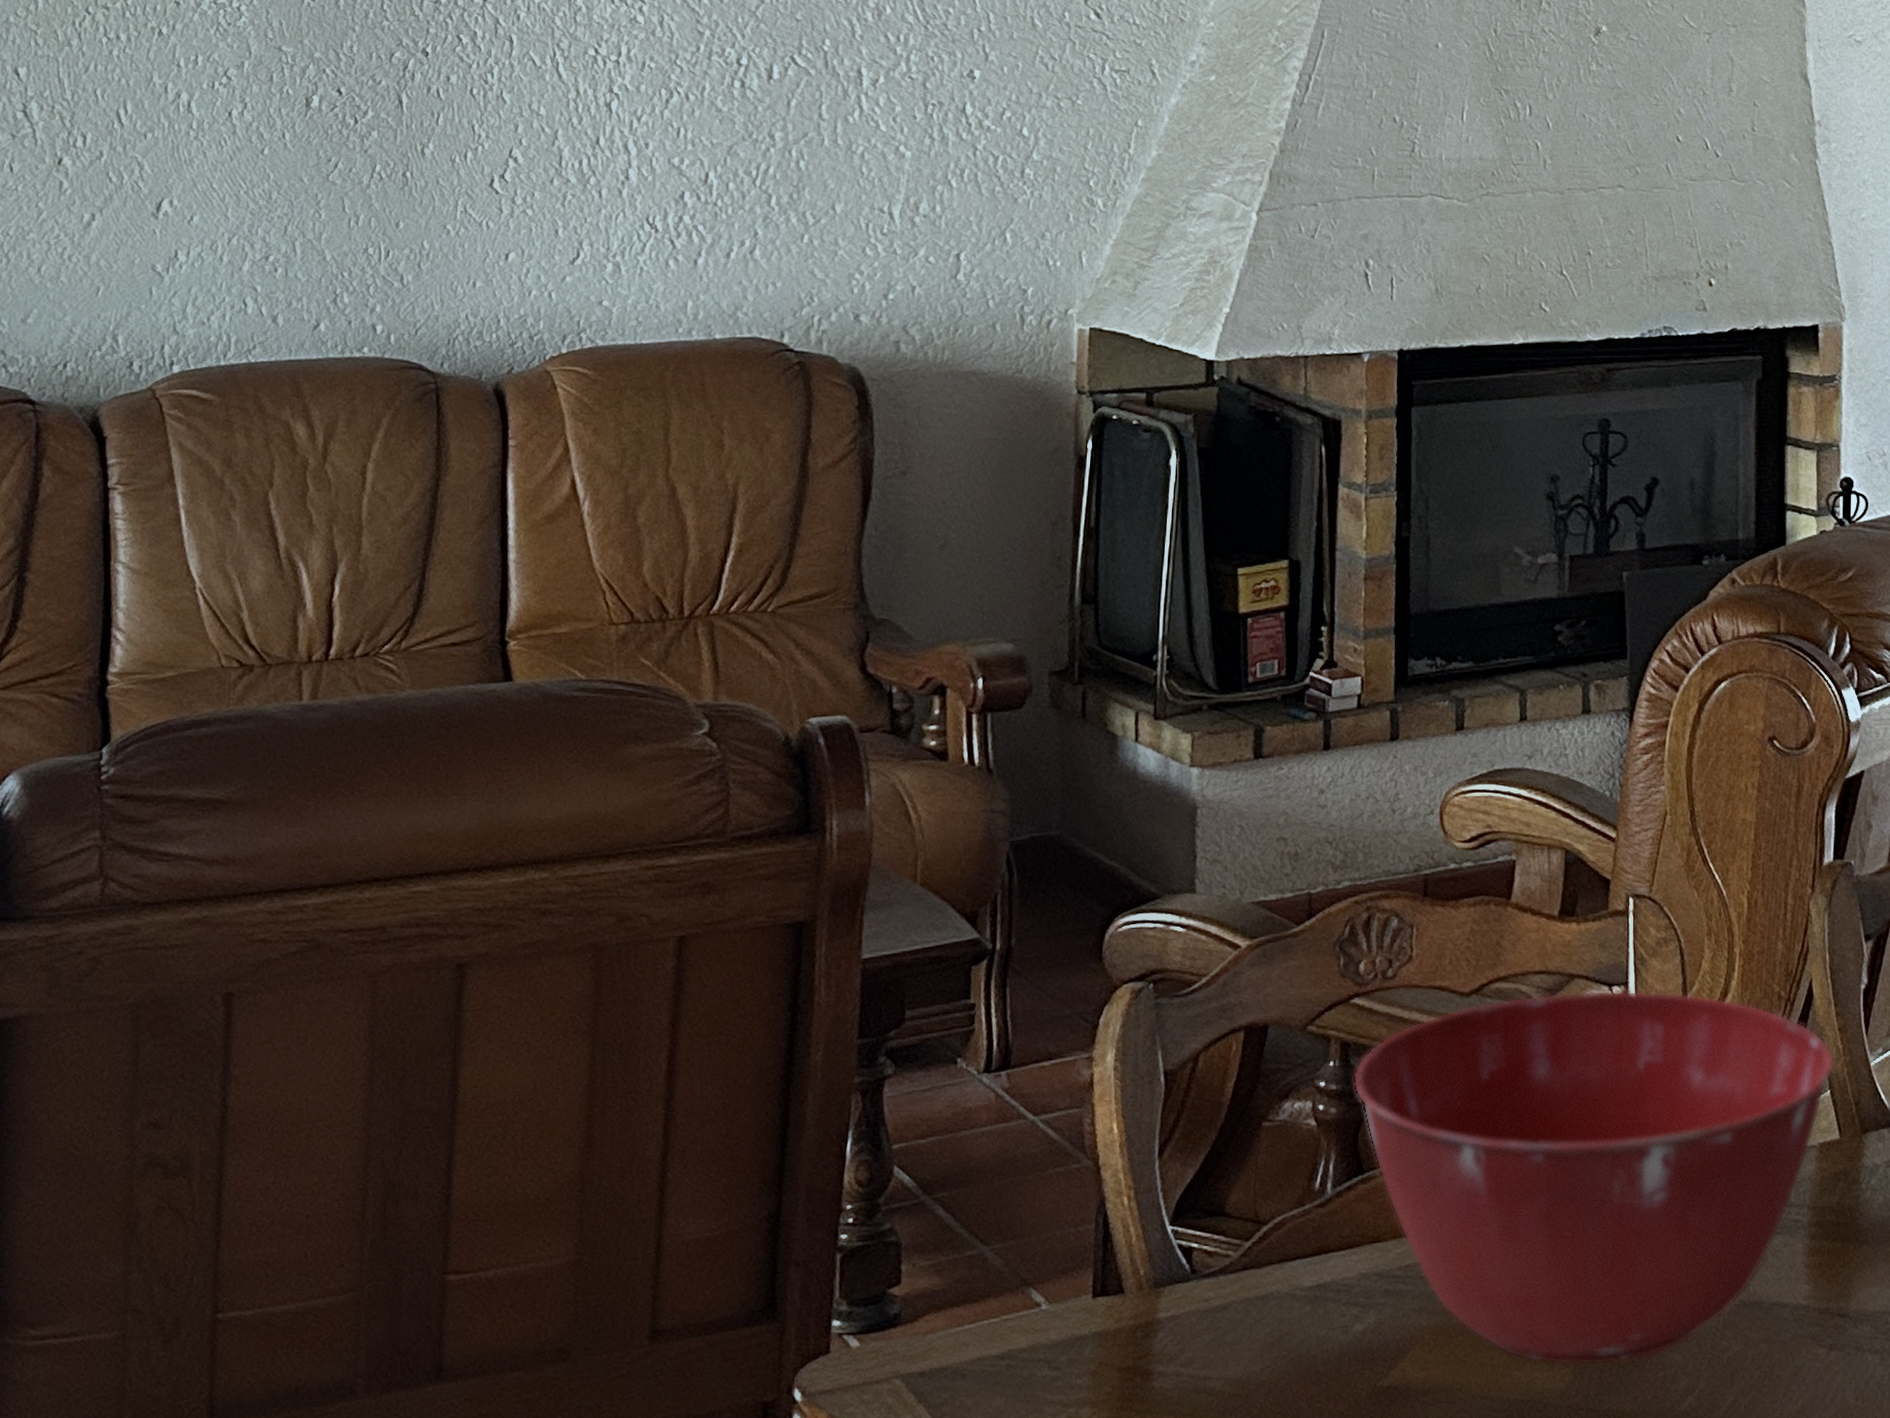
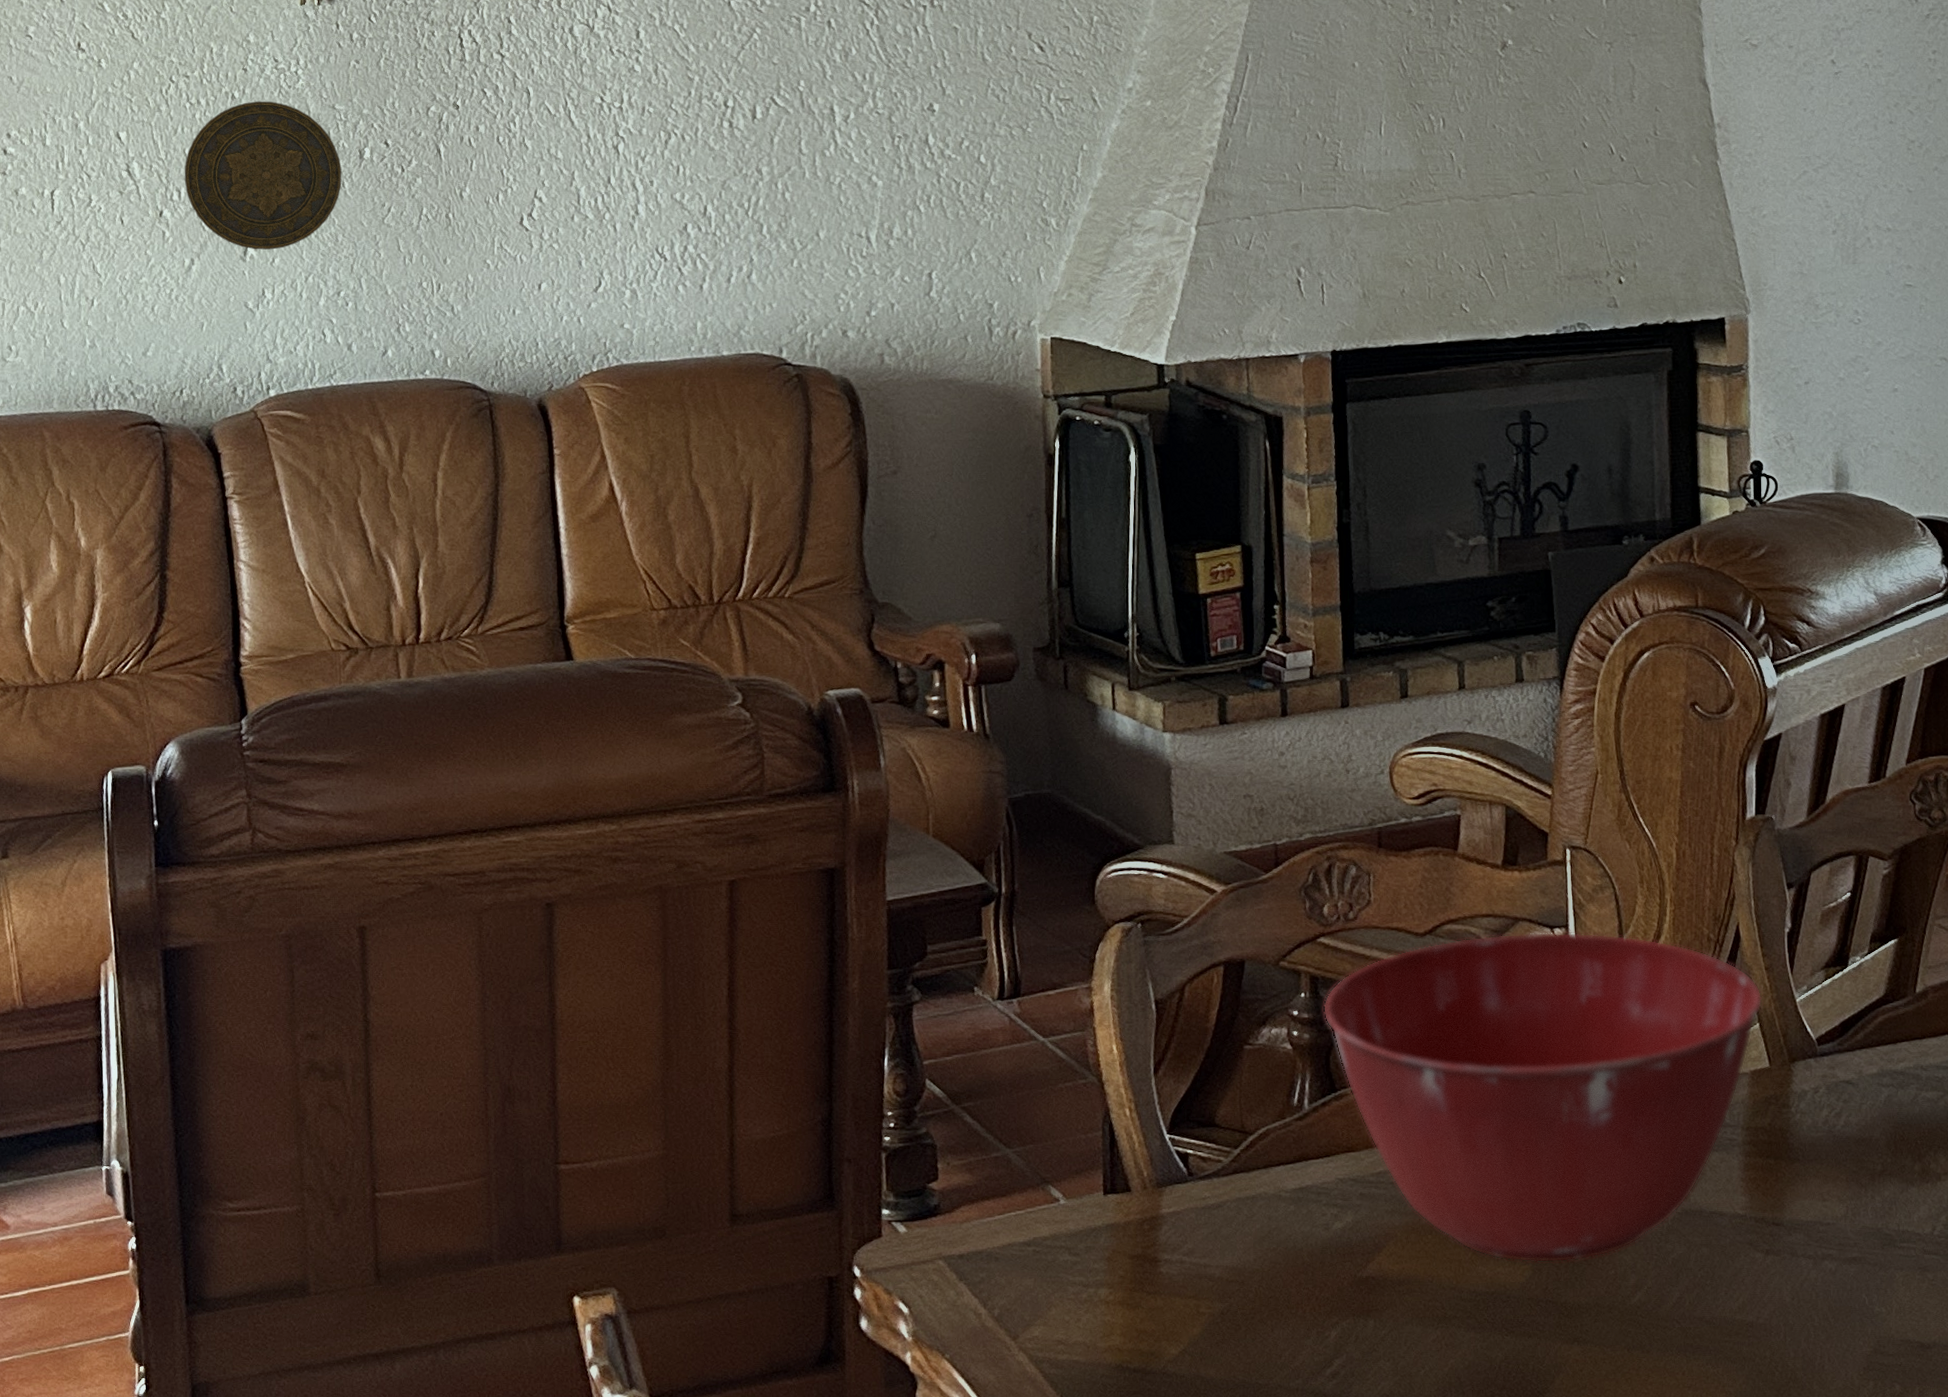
decorative plate: none [92,38,283,206] -> present [184,101,342,250]

